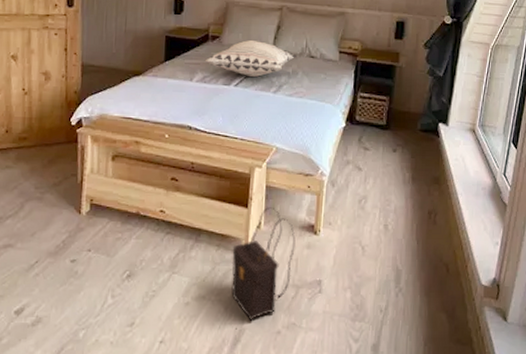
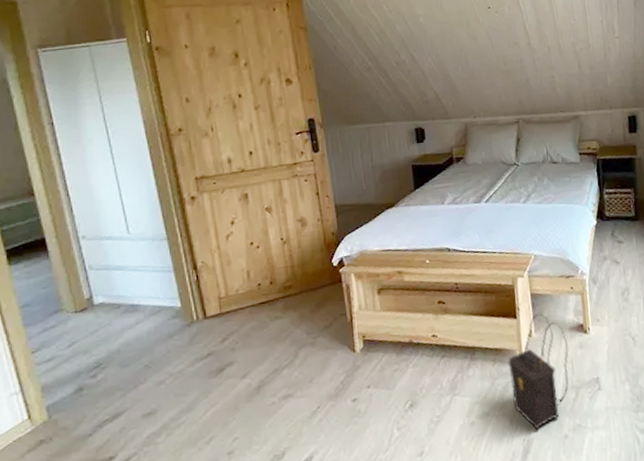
decorative pillow: present [204,39,298,77] -> none [452,155,541,191]

